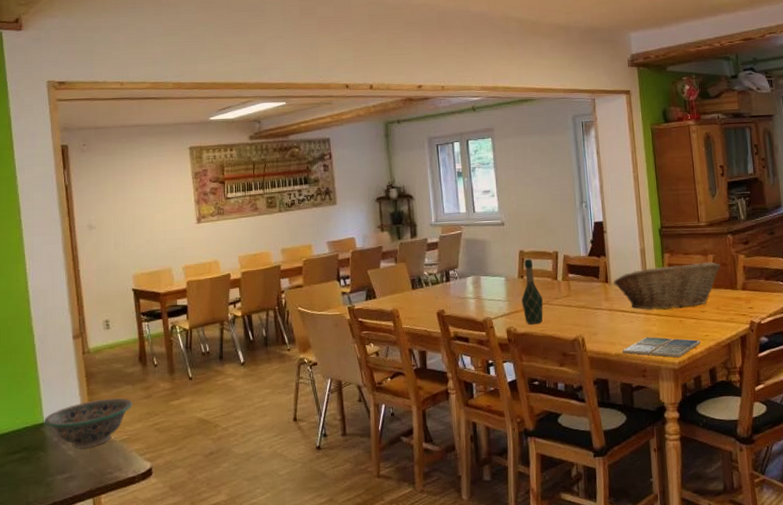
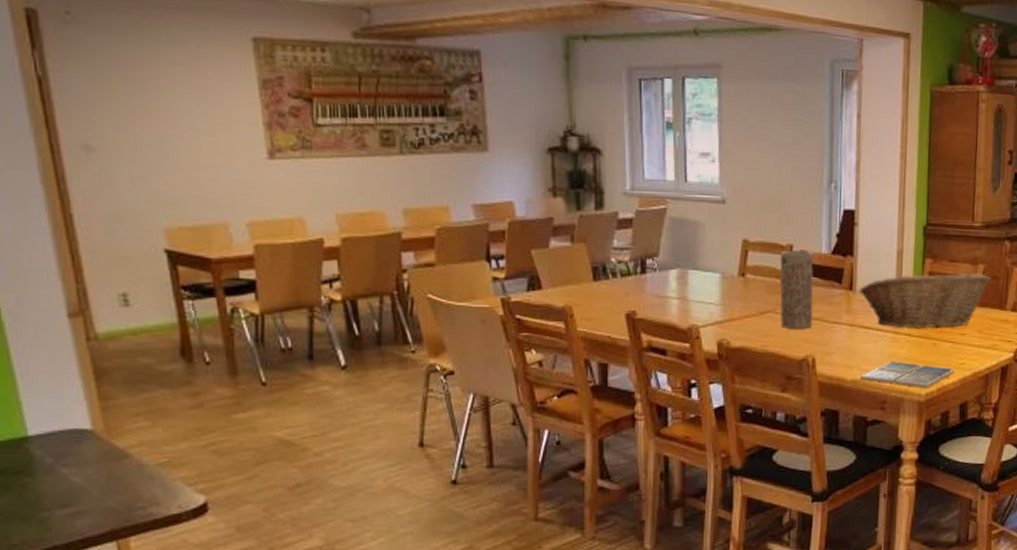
decorative bowl: present [44,398,133,448] -> none [28,405,174,473]
wine bottle: present [521,258,544,324] -> none [740,251,768,337]
vase: none [548,254,579,316] -> present [780,249,814,329]

